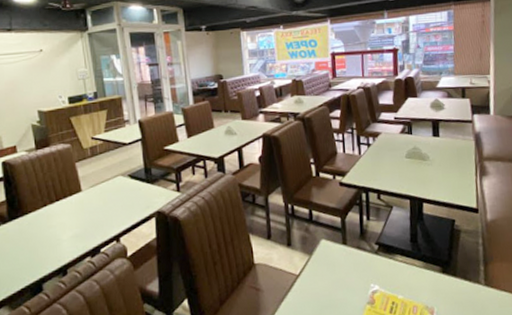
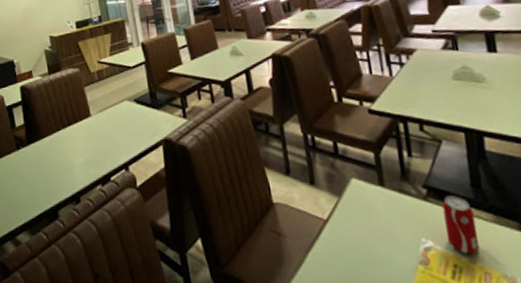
beverage can: none [388,249,412,294] -> present [442,195,480,255]

